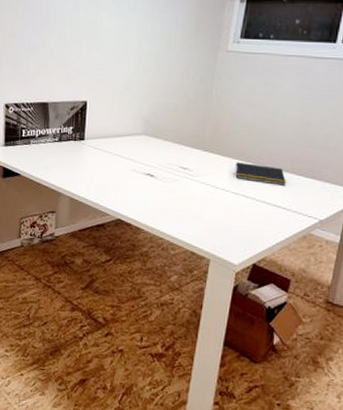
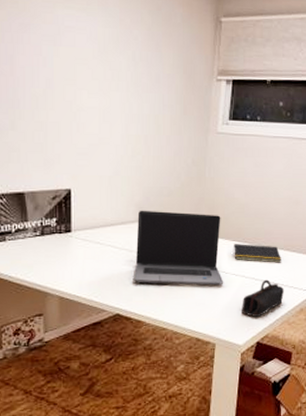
laptop computer: none [135,123,225,202] -> present [133,210,224,286]
pencil case: none [238,201,287,240] -> present [240,279,284,318]

